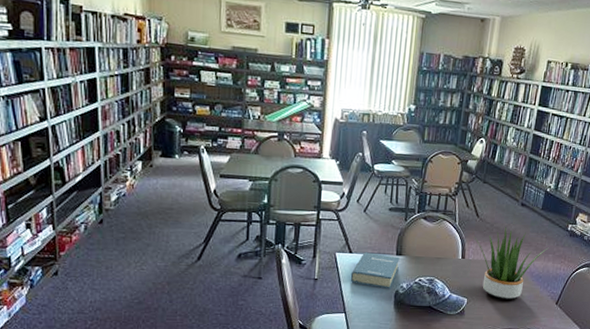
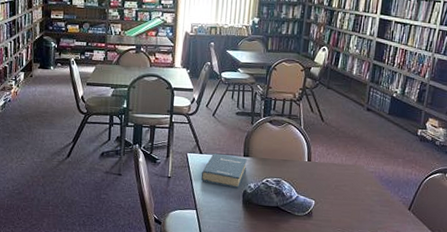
potted plant: present [474,227,549,300] -> none [320,131,398,203]

